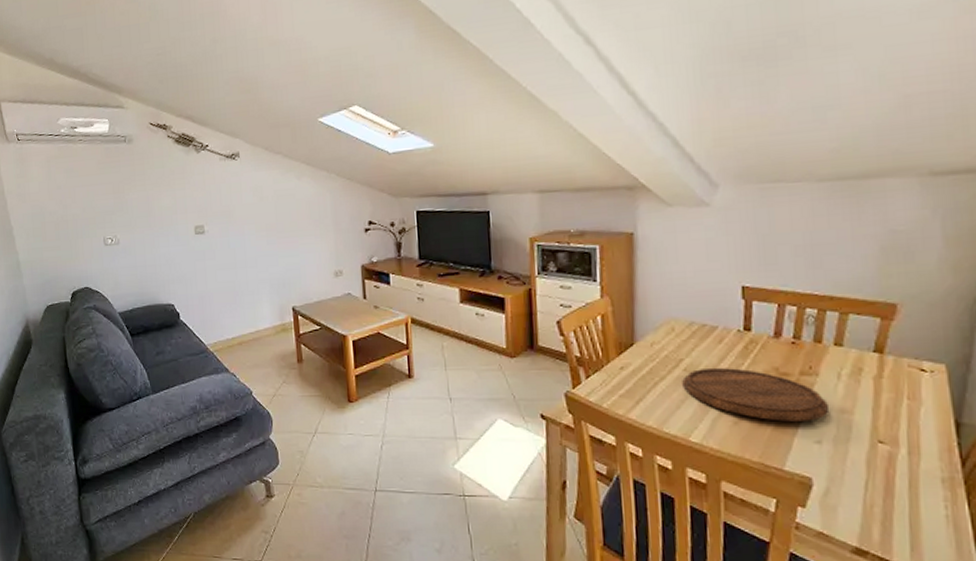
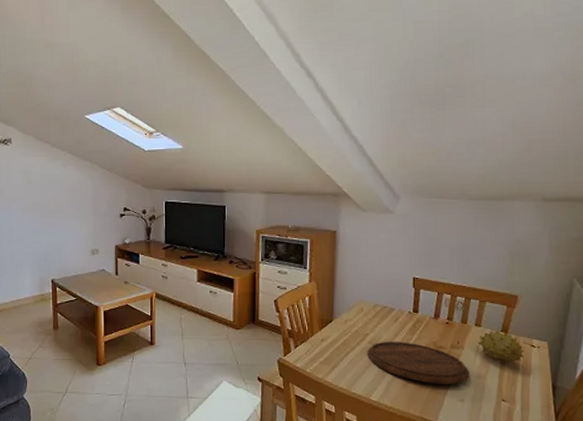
fruit: none [838,351,910,394] -> present [477,331,525,364]

